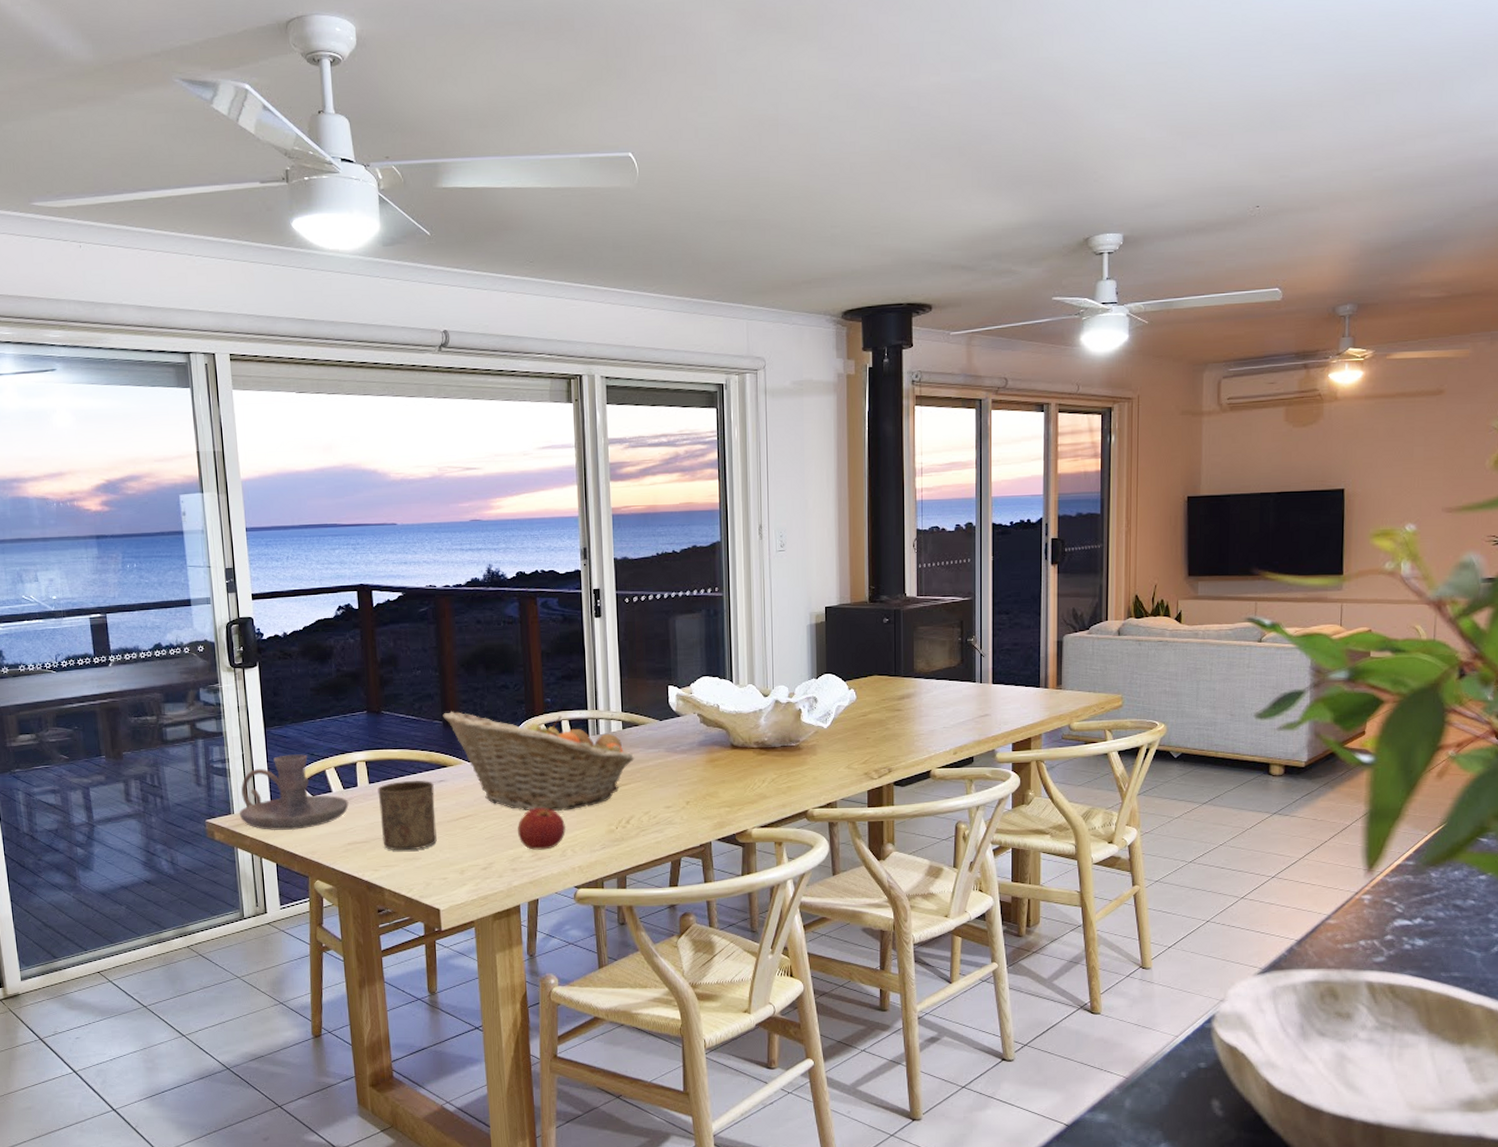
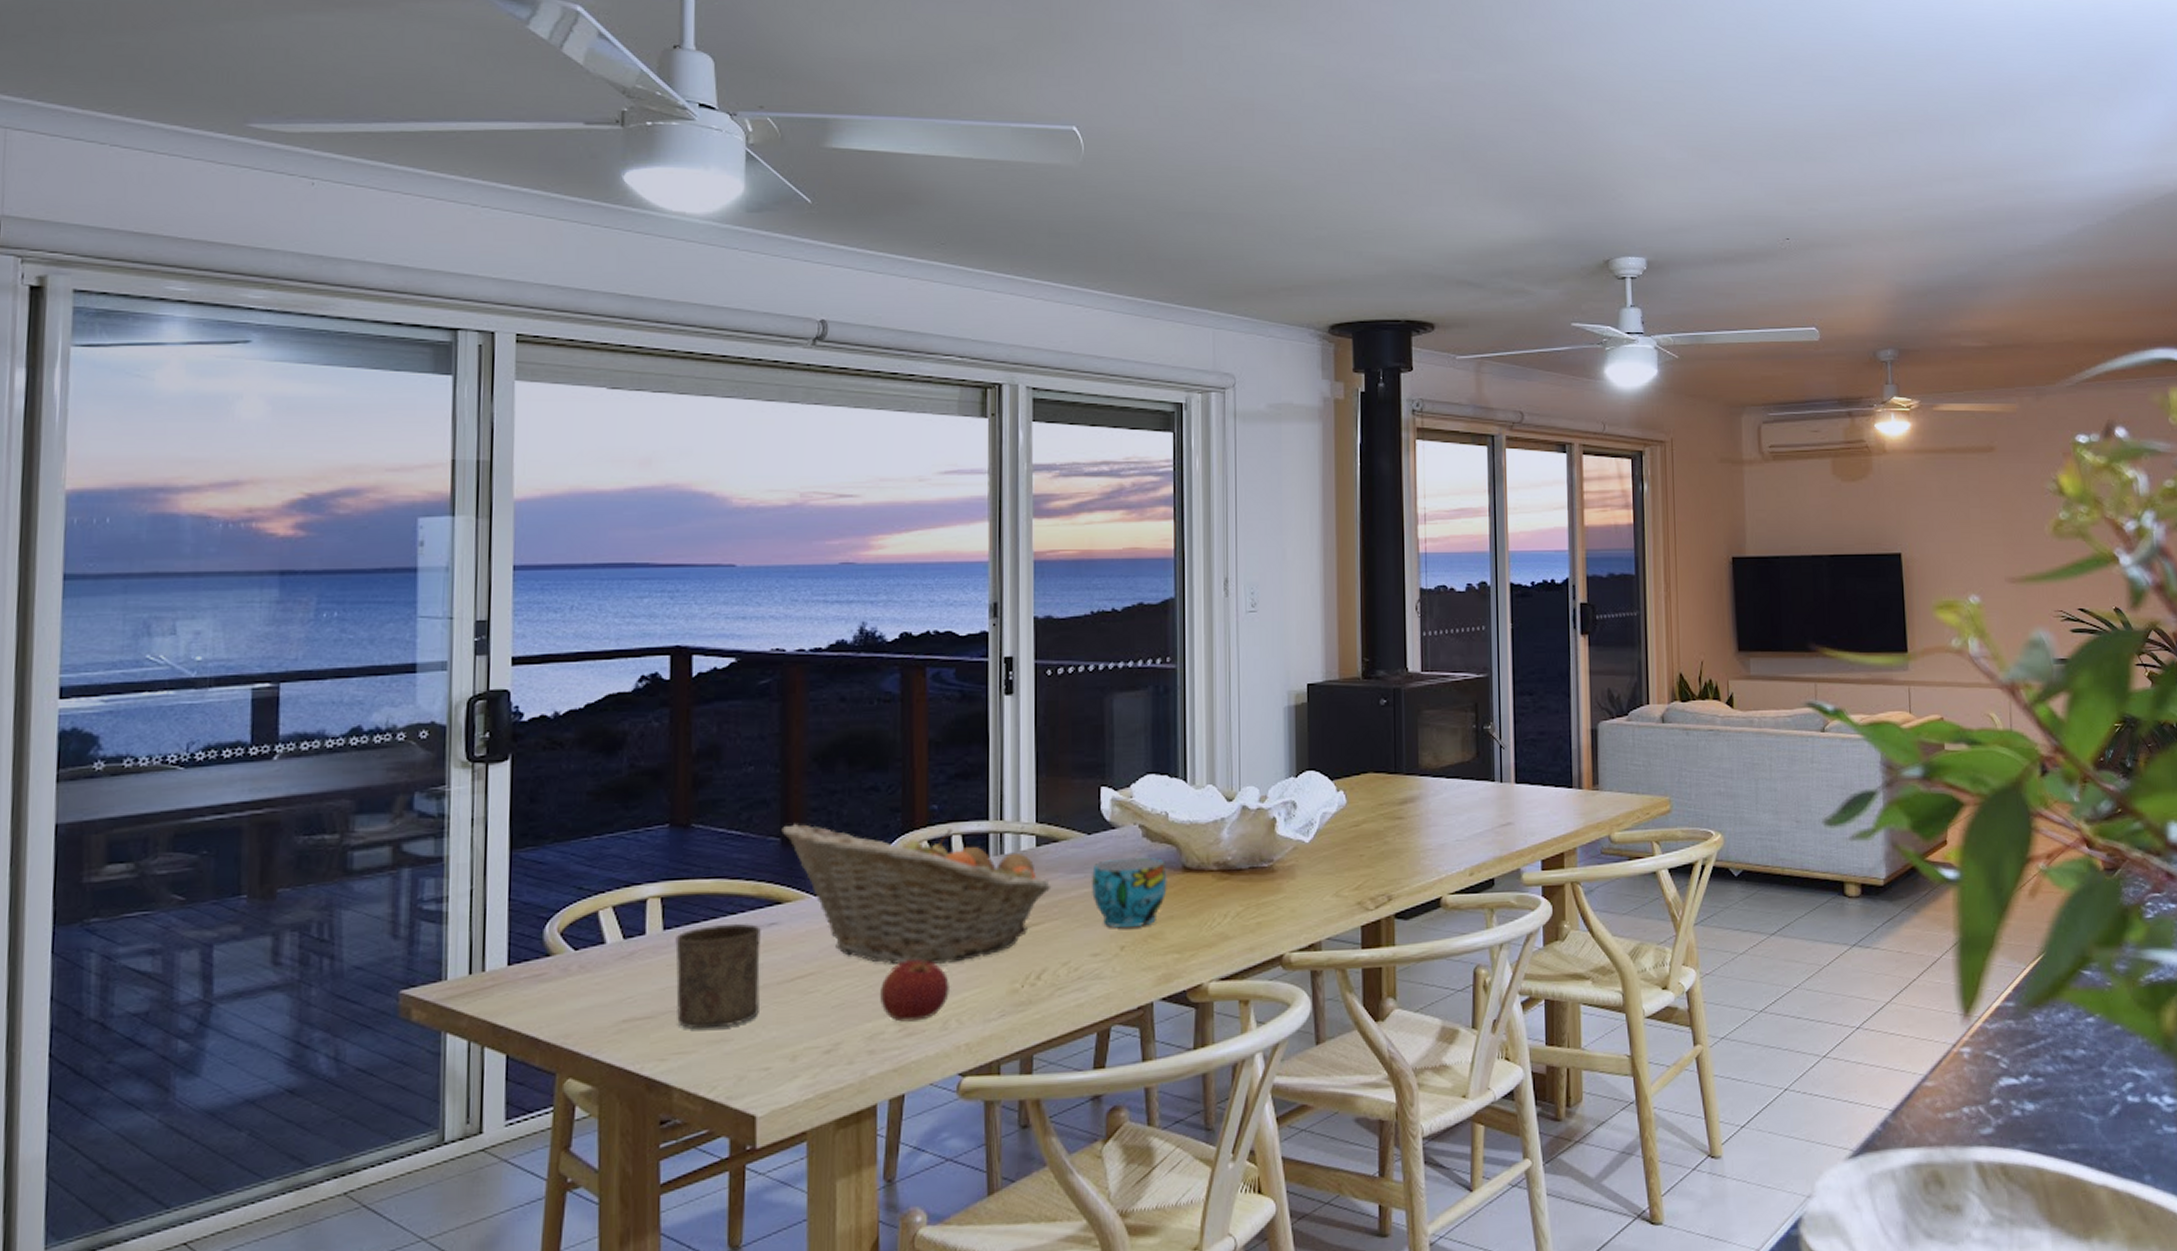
candle holder: present [240,754,349,831] -> none [456,888,629,1005]
cup: none [663,737,720,788] -> present [1091,857,1167,927]

